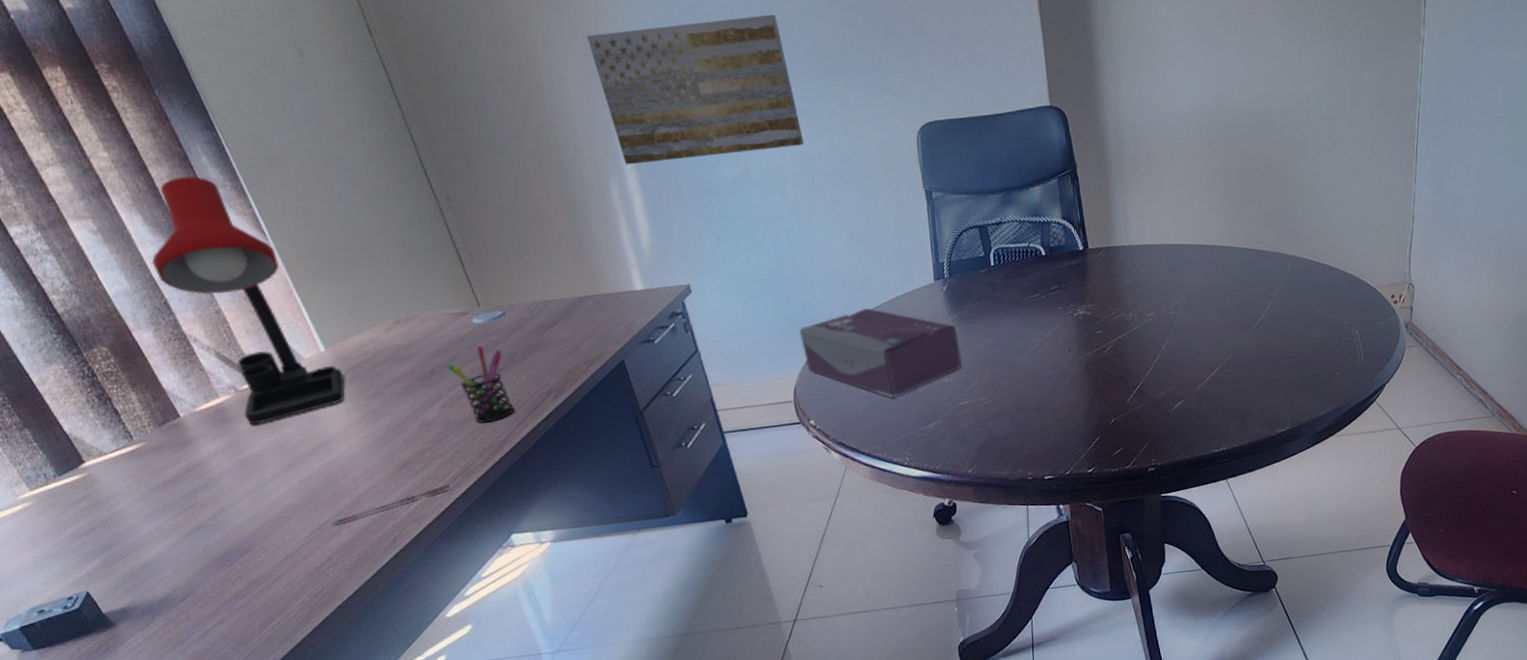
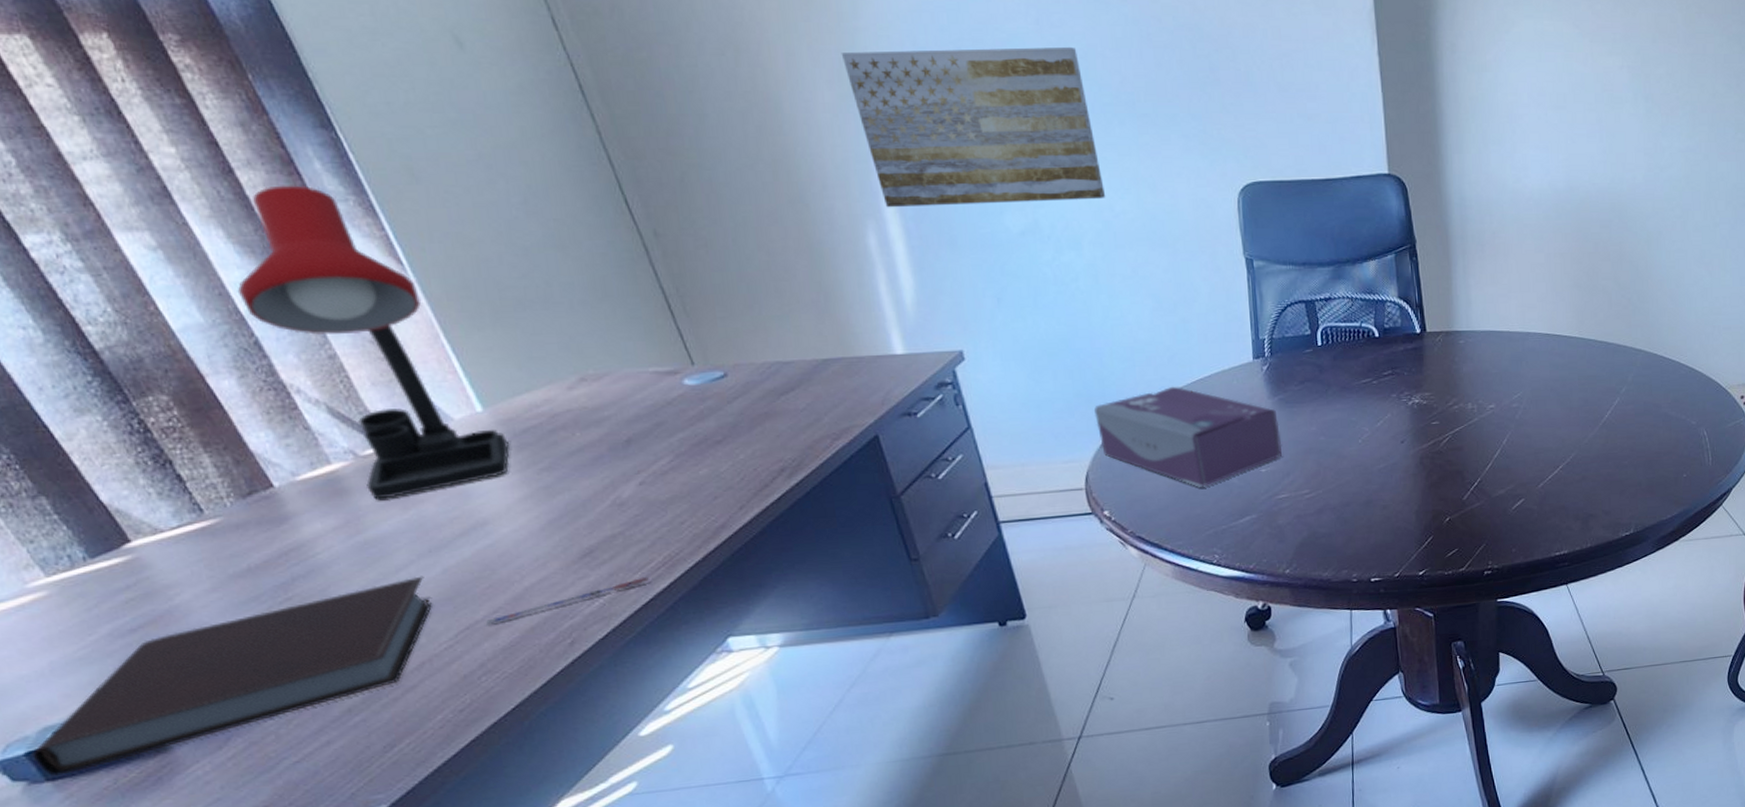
notebook: none [23,486,293,646] -> present [31,576,433,776]
pen holder: present [447,346,515,424] -> none [648,413,737,506]

